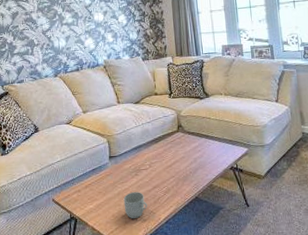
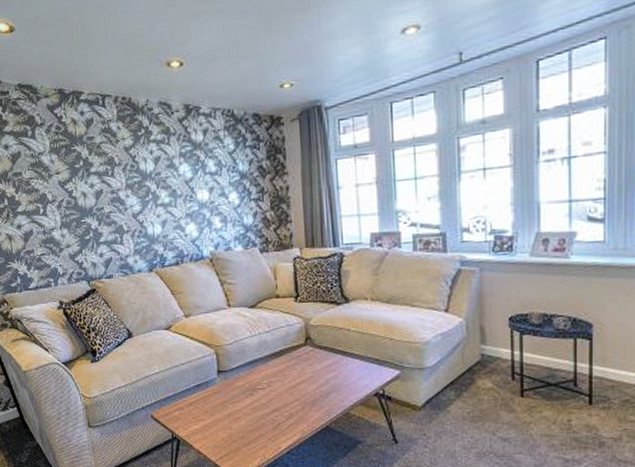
mug: present [123,192,147,218] -> none [235,415,264,444]

